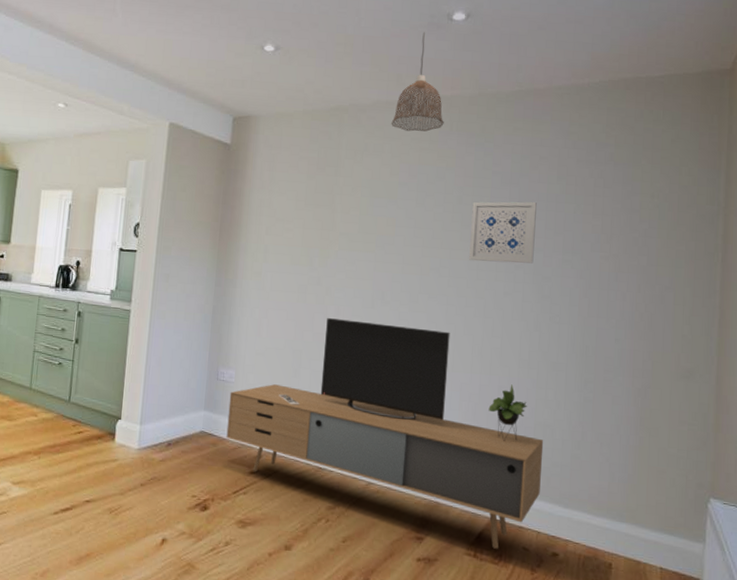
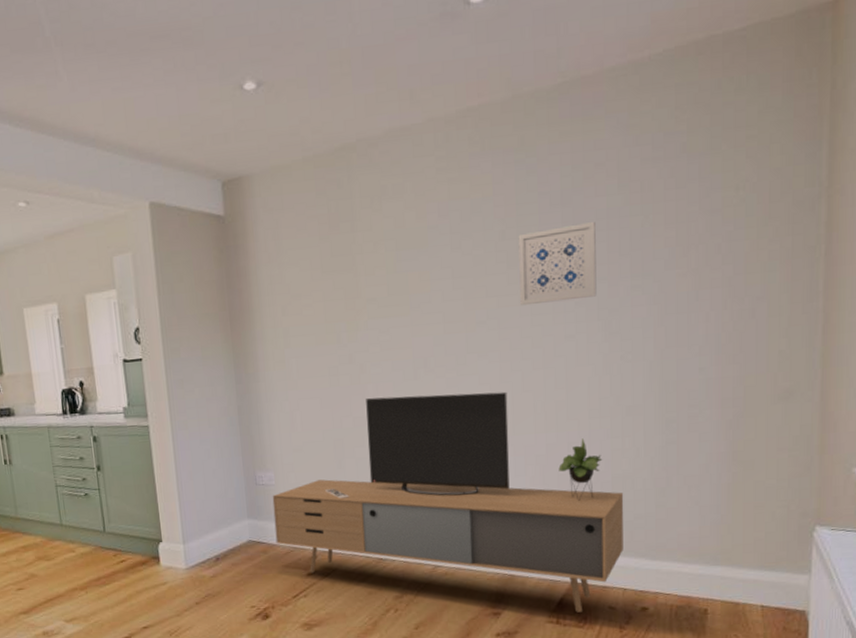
pendant lamp: present [391,32,444,132] -> none [409,27,474,161]

